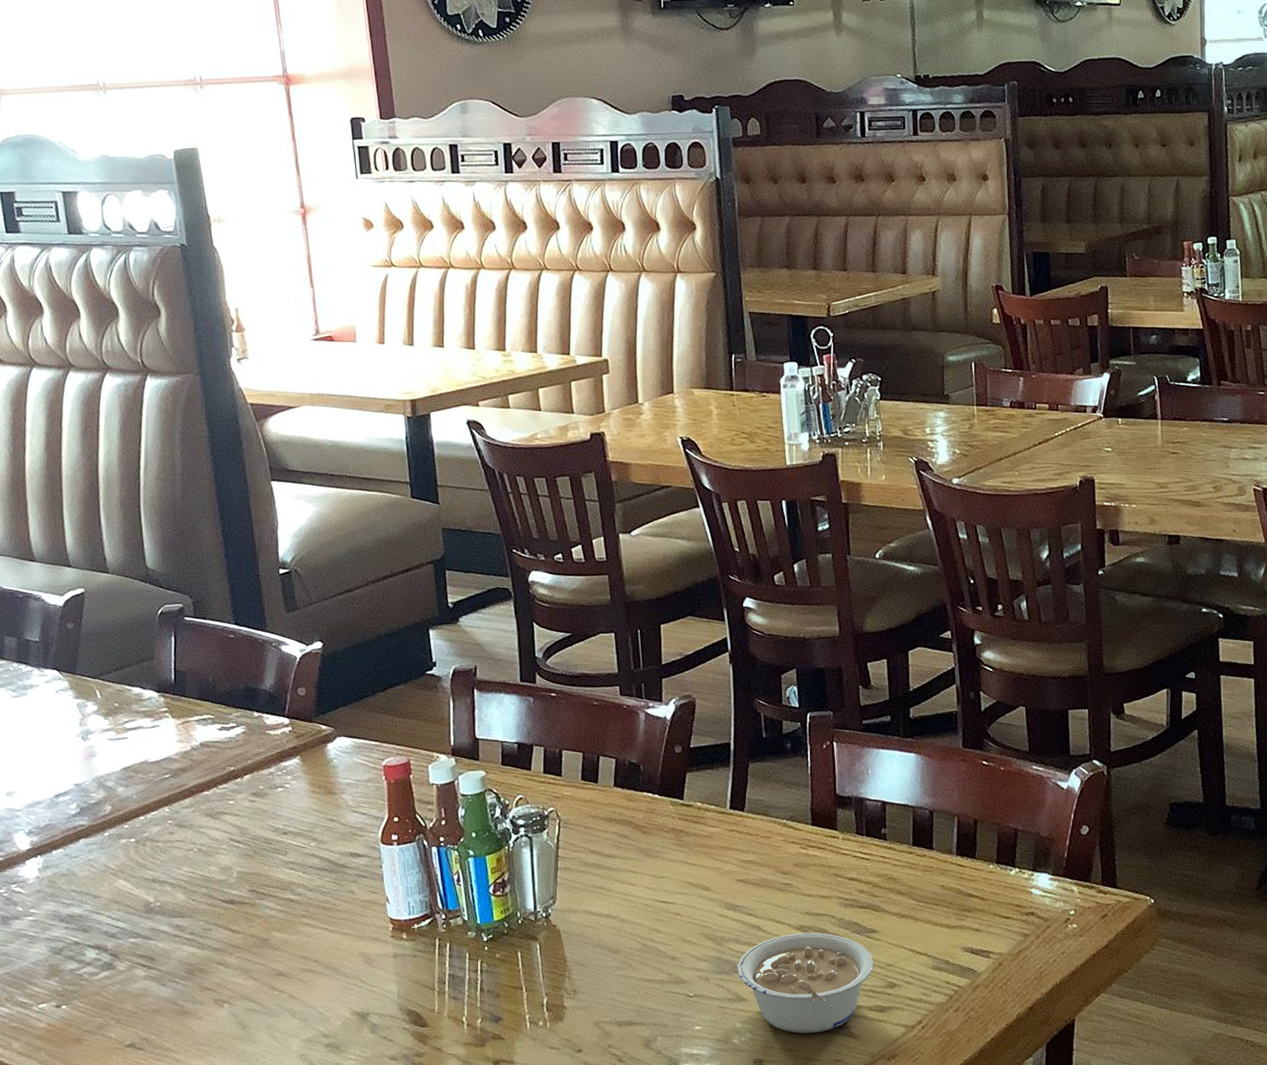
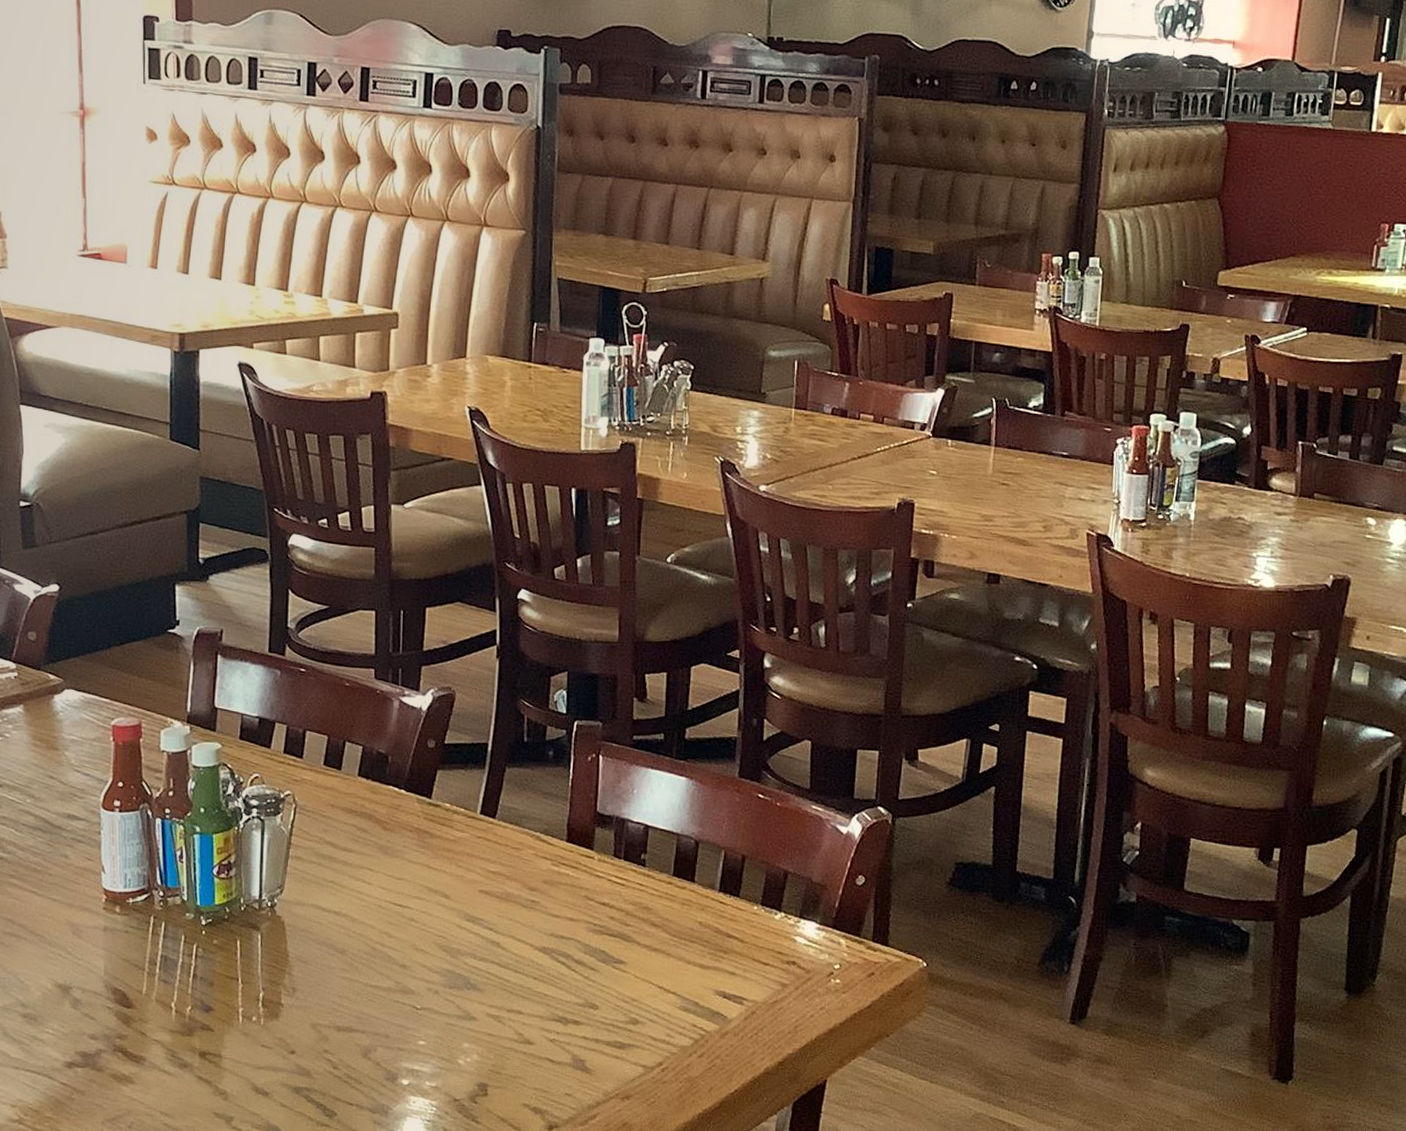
legume: present [737,932,874,1034] -> none [470,954,618,1062]

